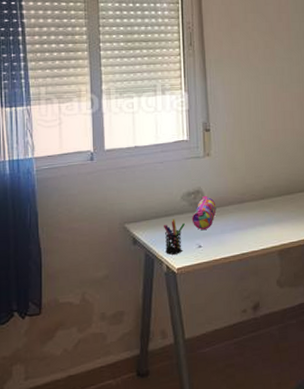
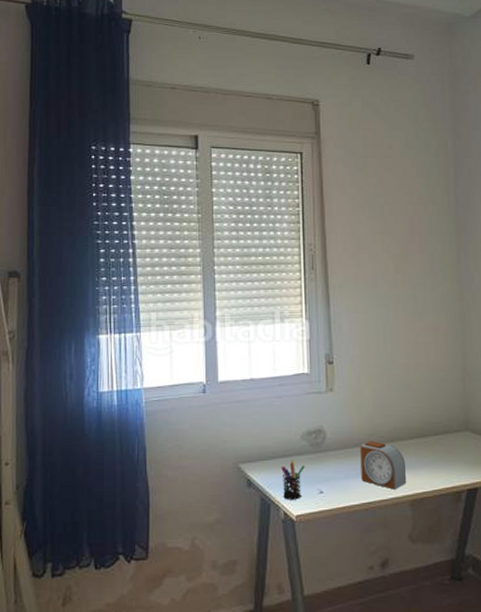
pencil case: present [191,196,217,230] -> none [312,436,340,473]
alarm clock: none [234,198,276,242] -> present [360,440,407,490]

